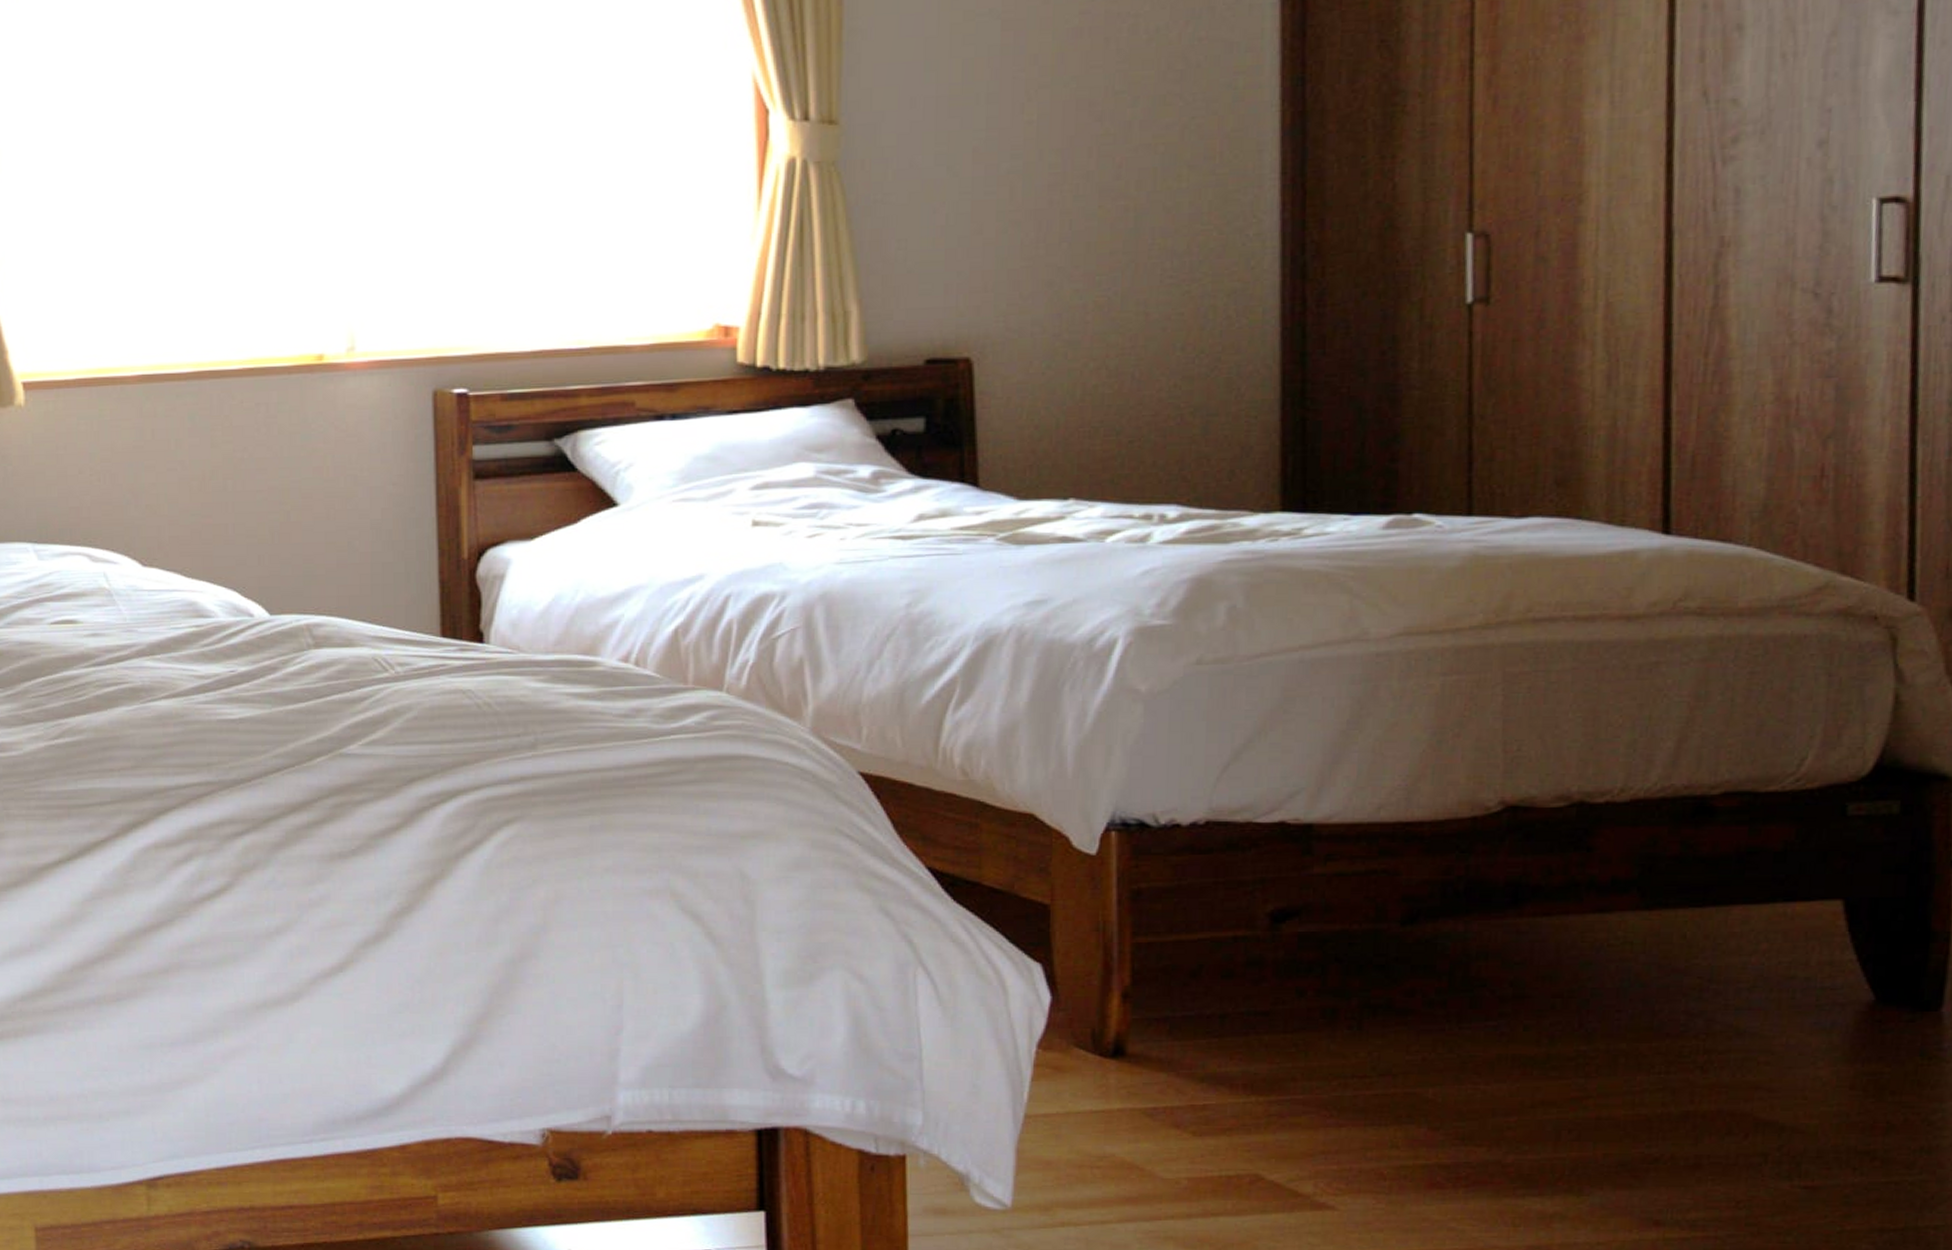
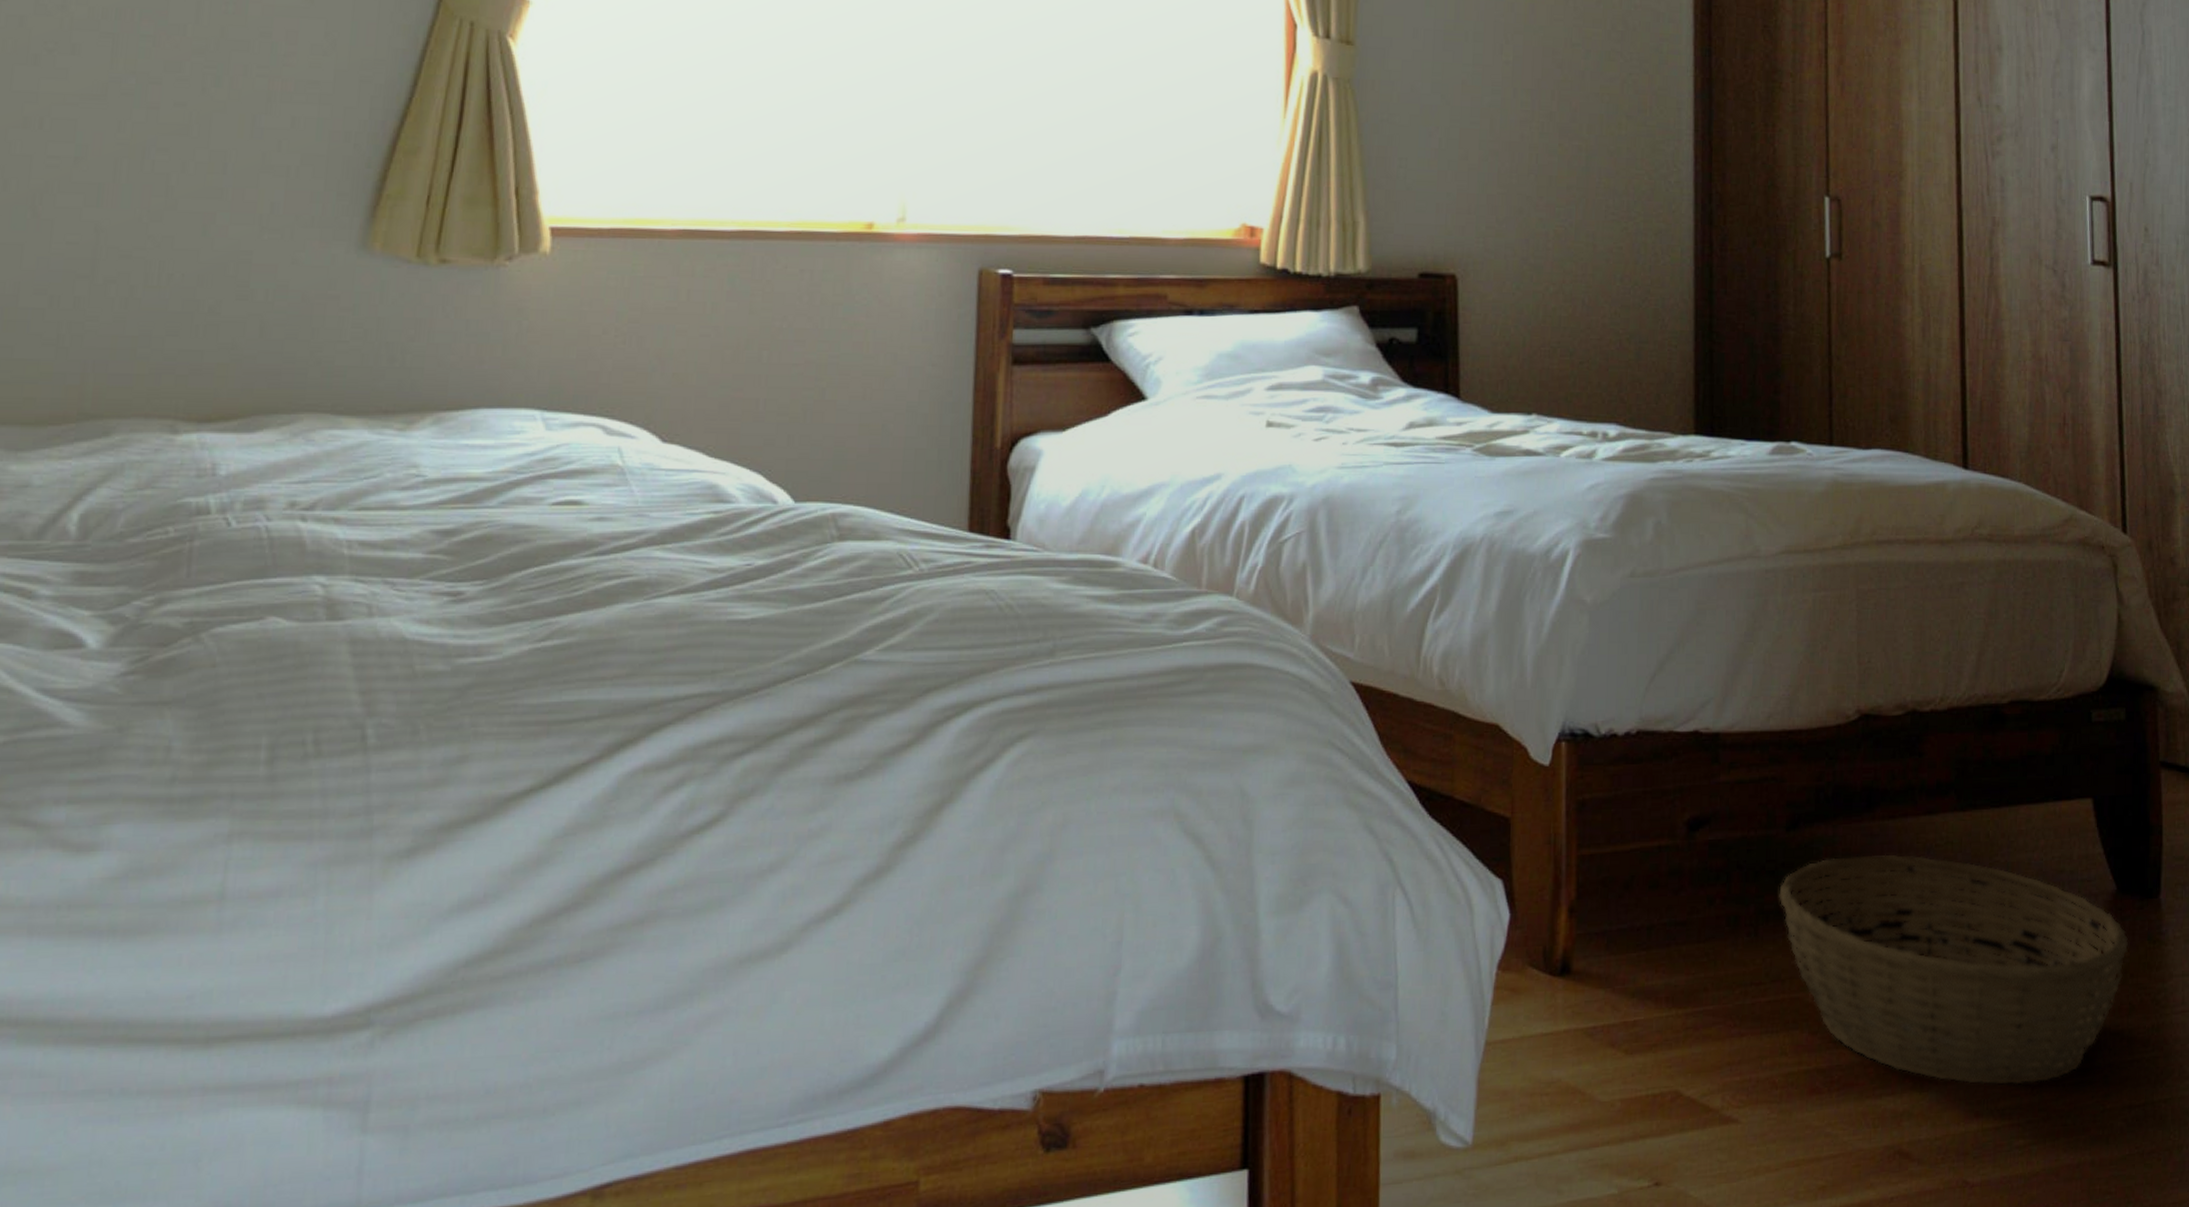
basket: none [1390,952,1891,1197] -> present [1779,854,2129,1085]

